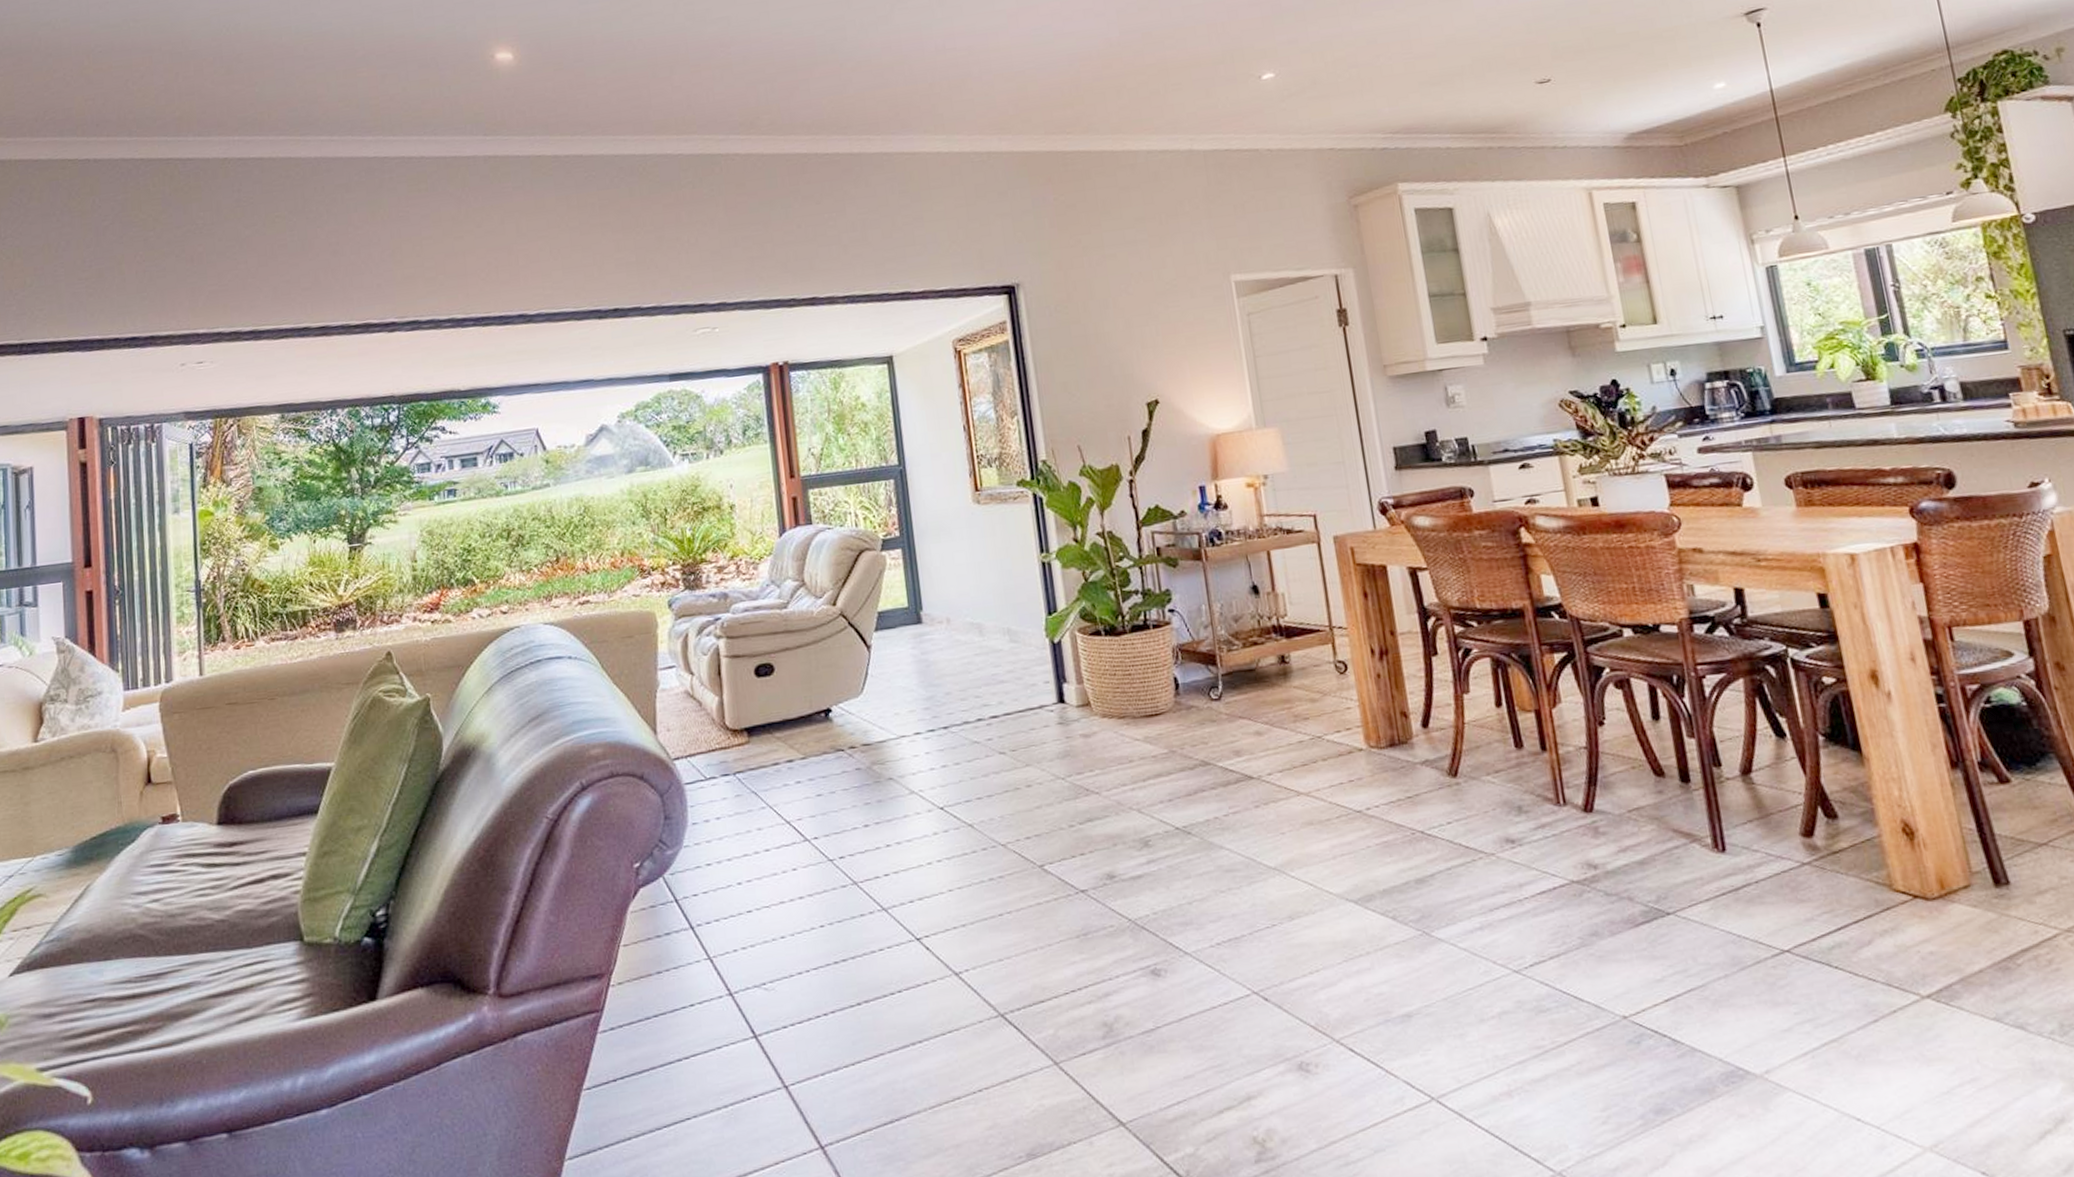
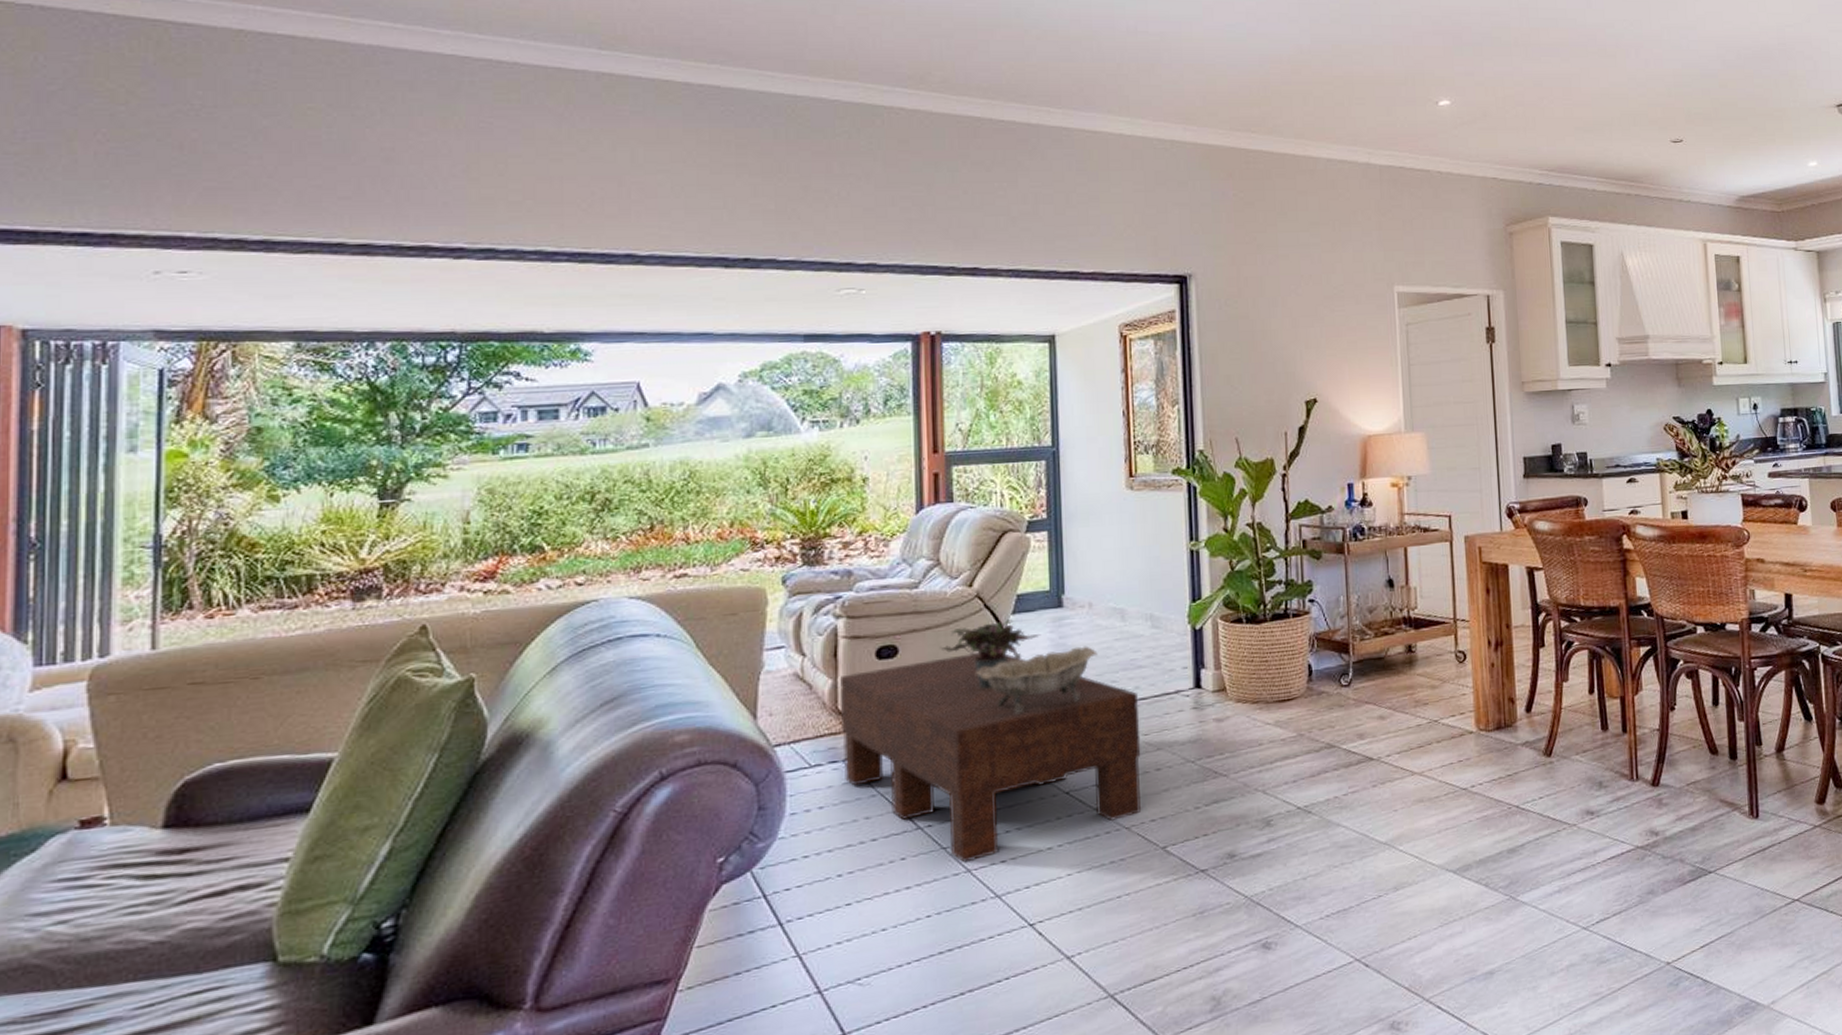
coffee table: none [725,670,1015,875] -> present [840,653,1141,863]
potted plant: none [811,636,904,705] -> present [940,619,1041,689]
decorative bowl: none [846,661,960,730] -> present [976,646,1098,715]

